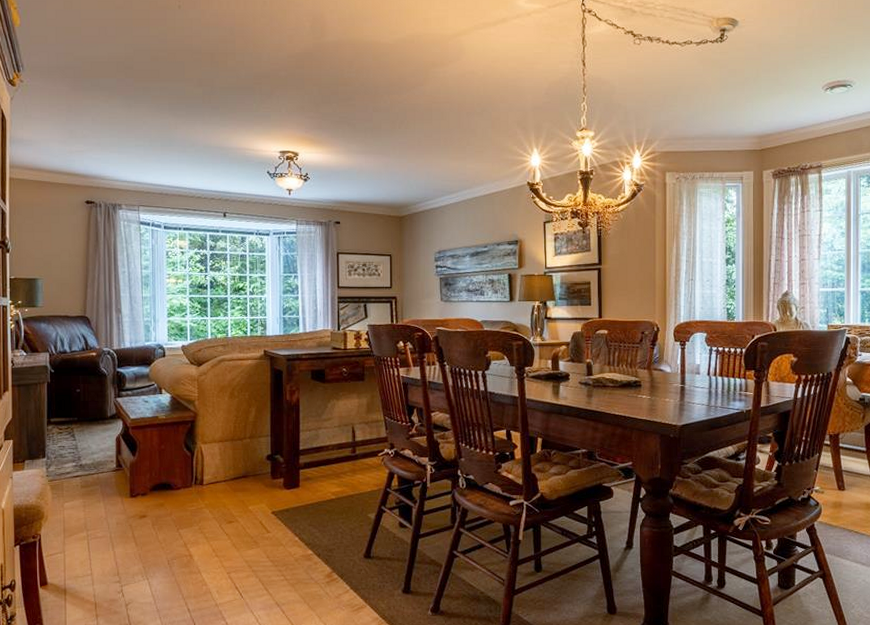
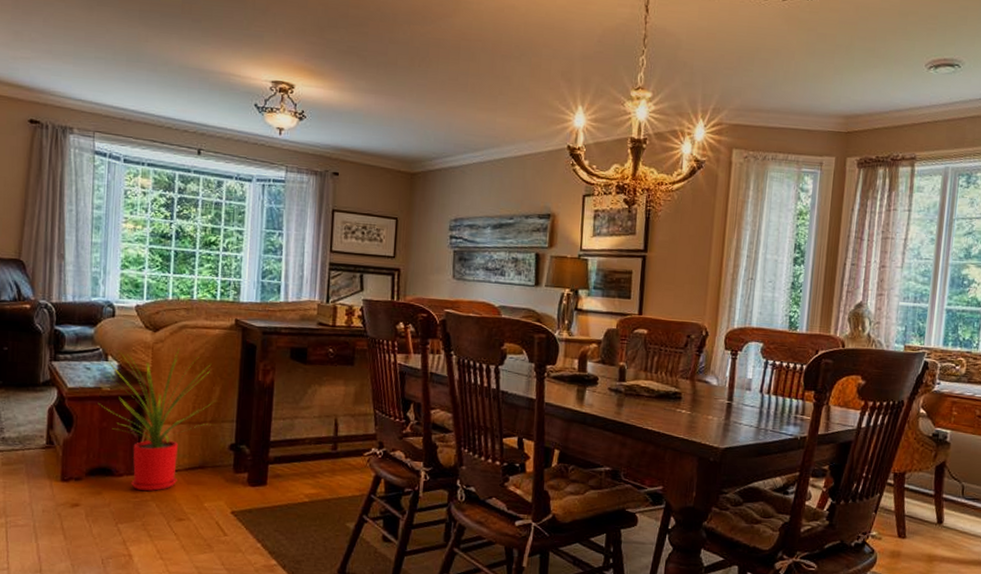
house plant: none [154,379,252,501] -> present [98,349,215,492]

